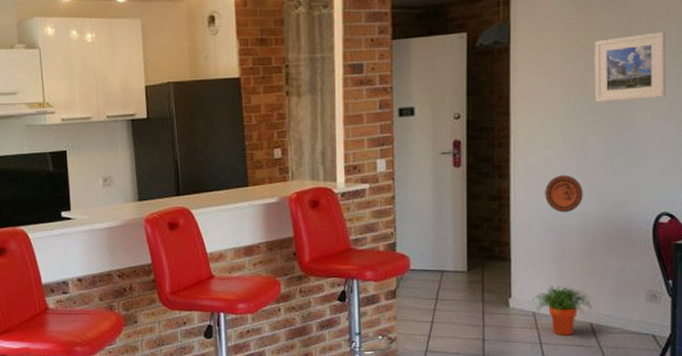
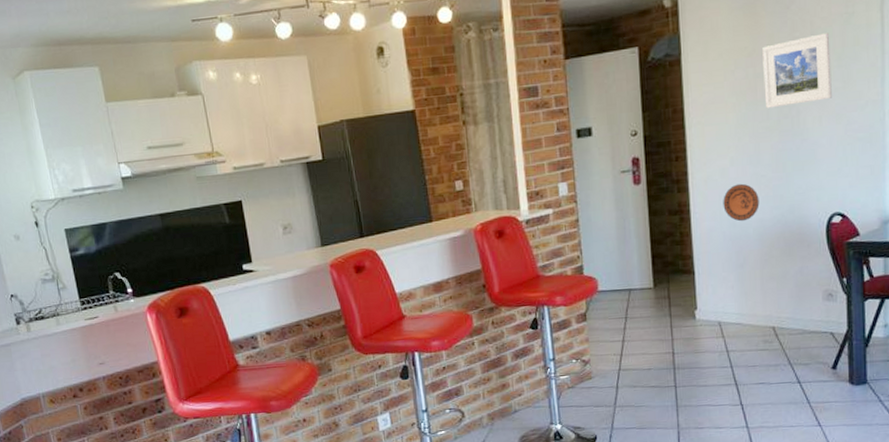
potted plant: present [533,286,592,336] -> none [717,293,774,342]

